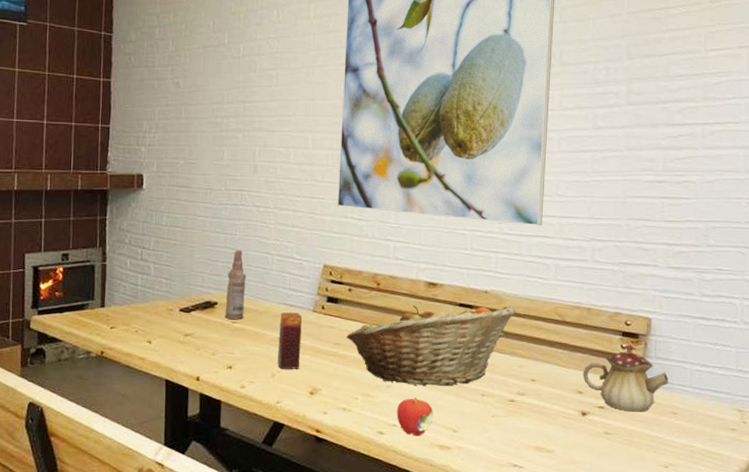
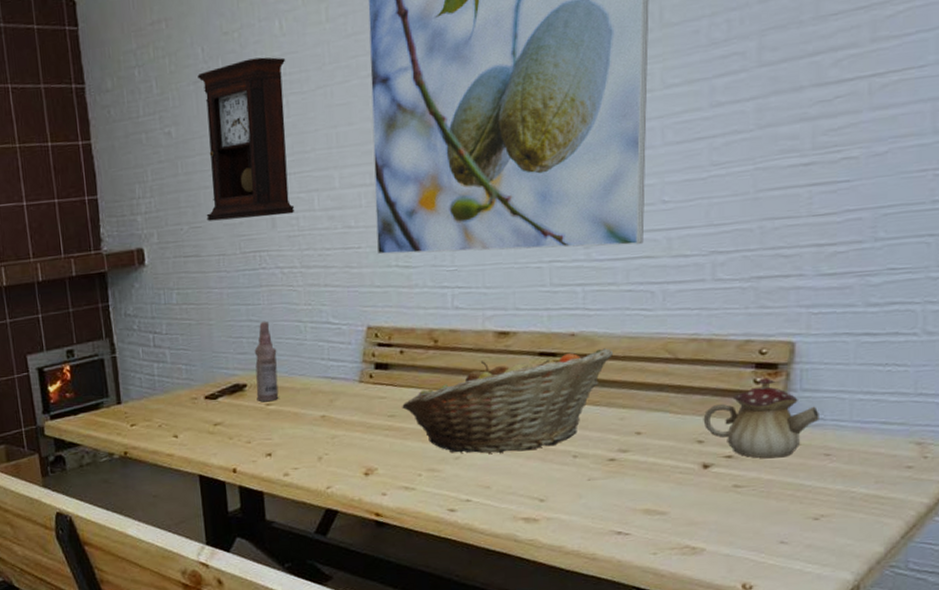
pendulum clock: none [200,36,278,164] -> present [197,57,295,221]
candle: present [278,312,302,369] -> none [321,385,350,451]
apple: present [396,397,434,436] -> none [469,466,515,510]

